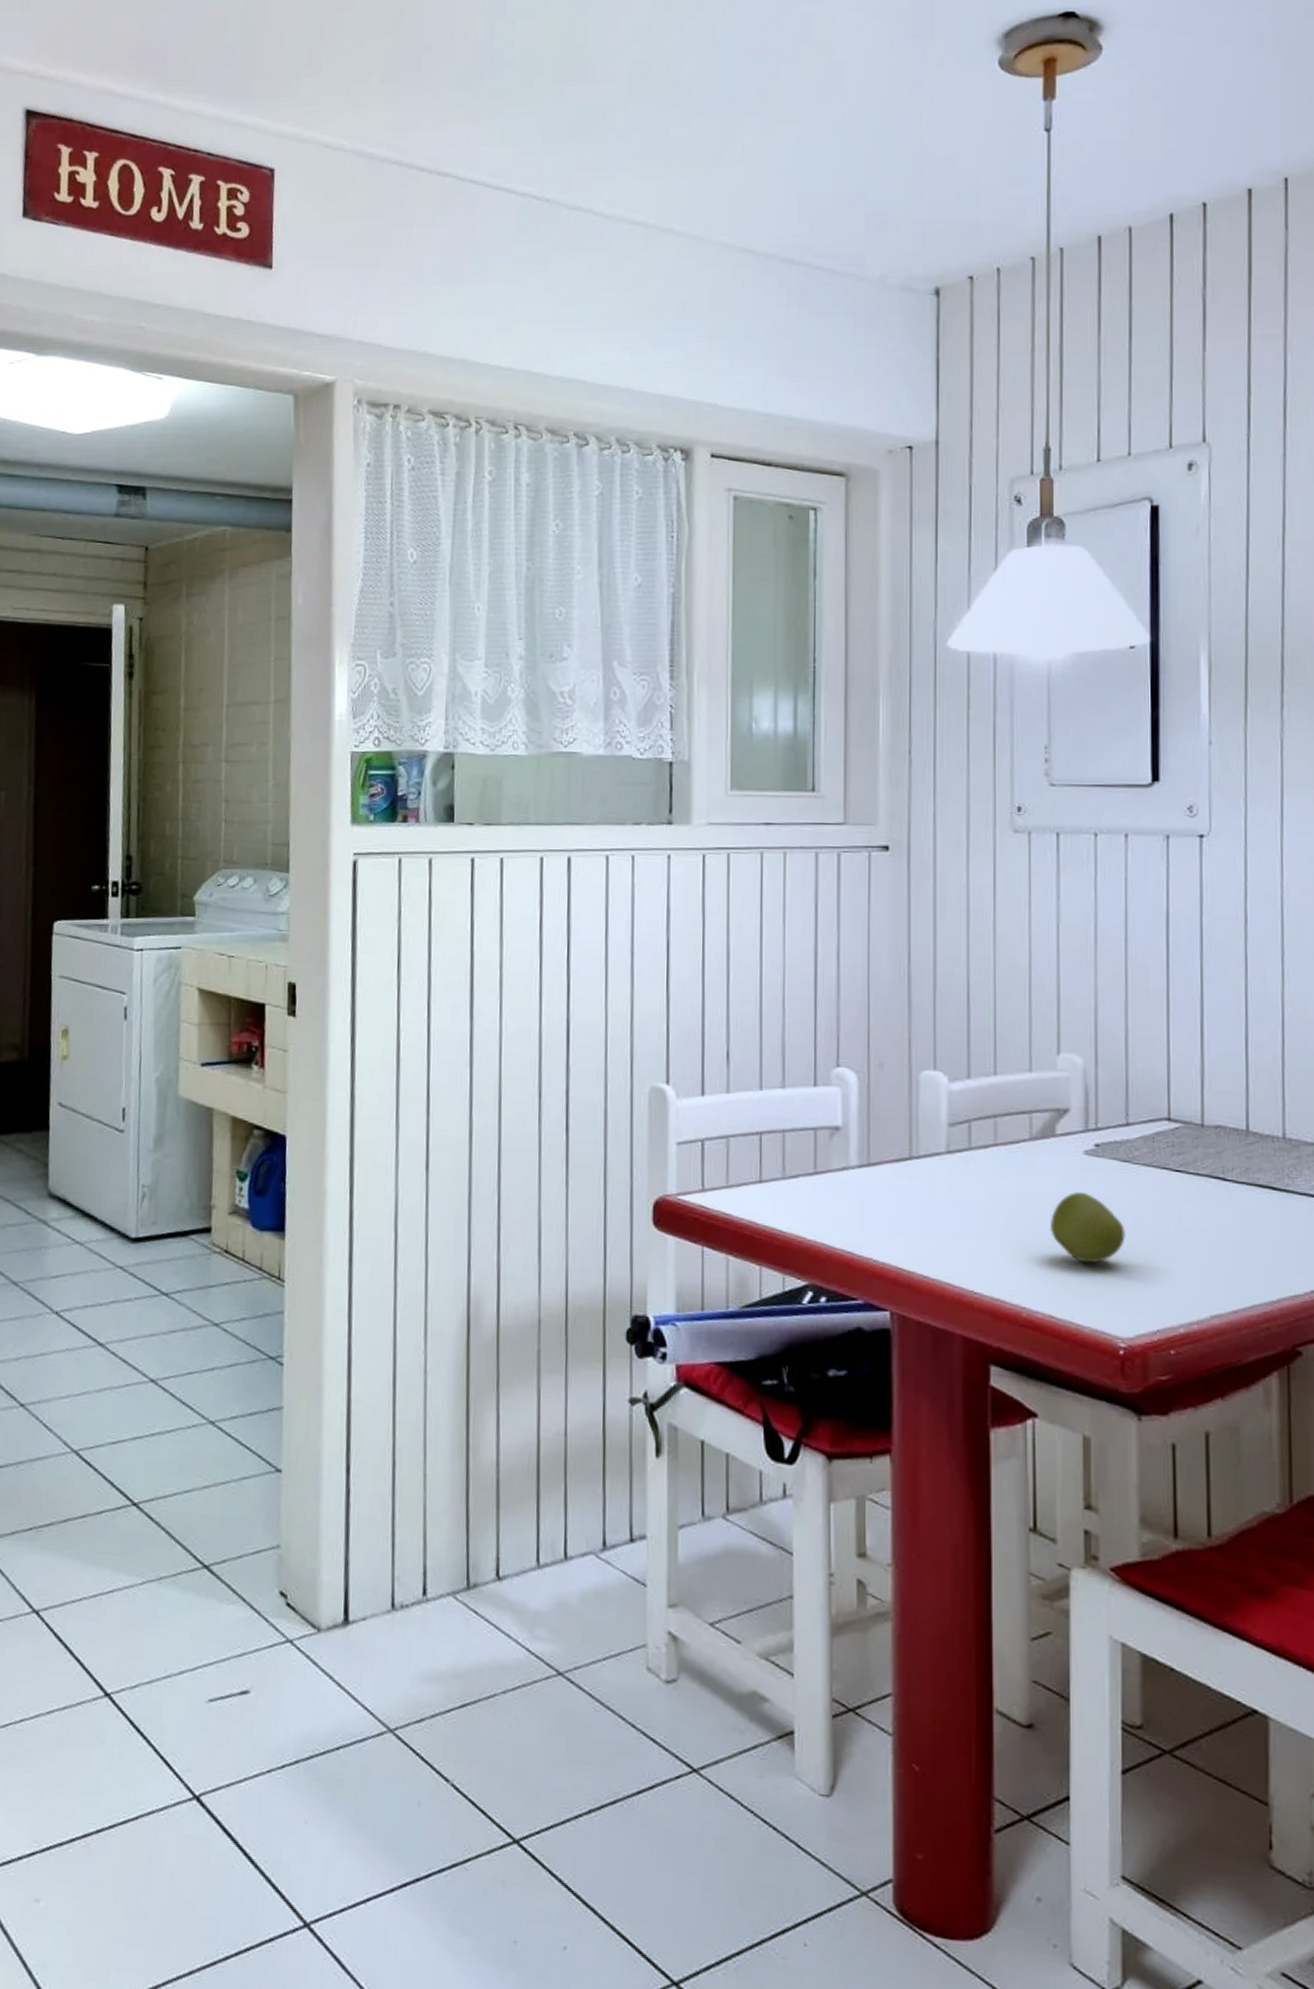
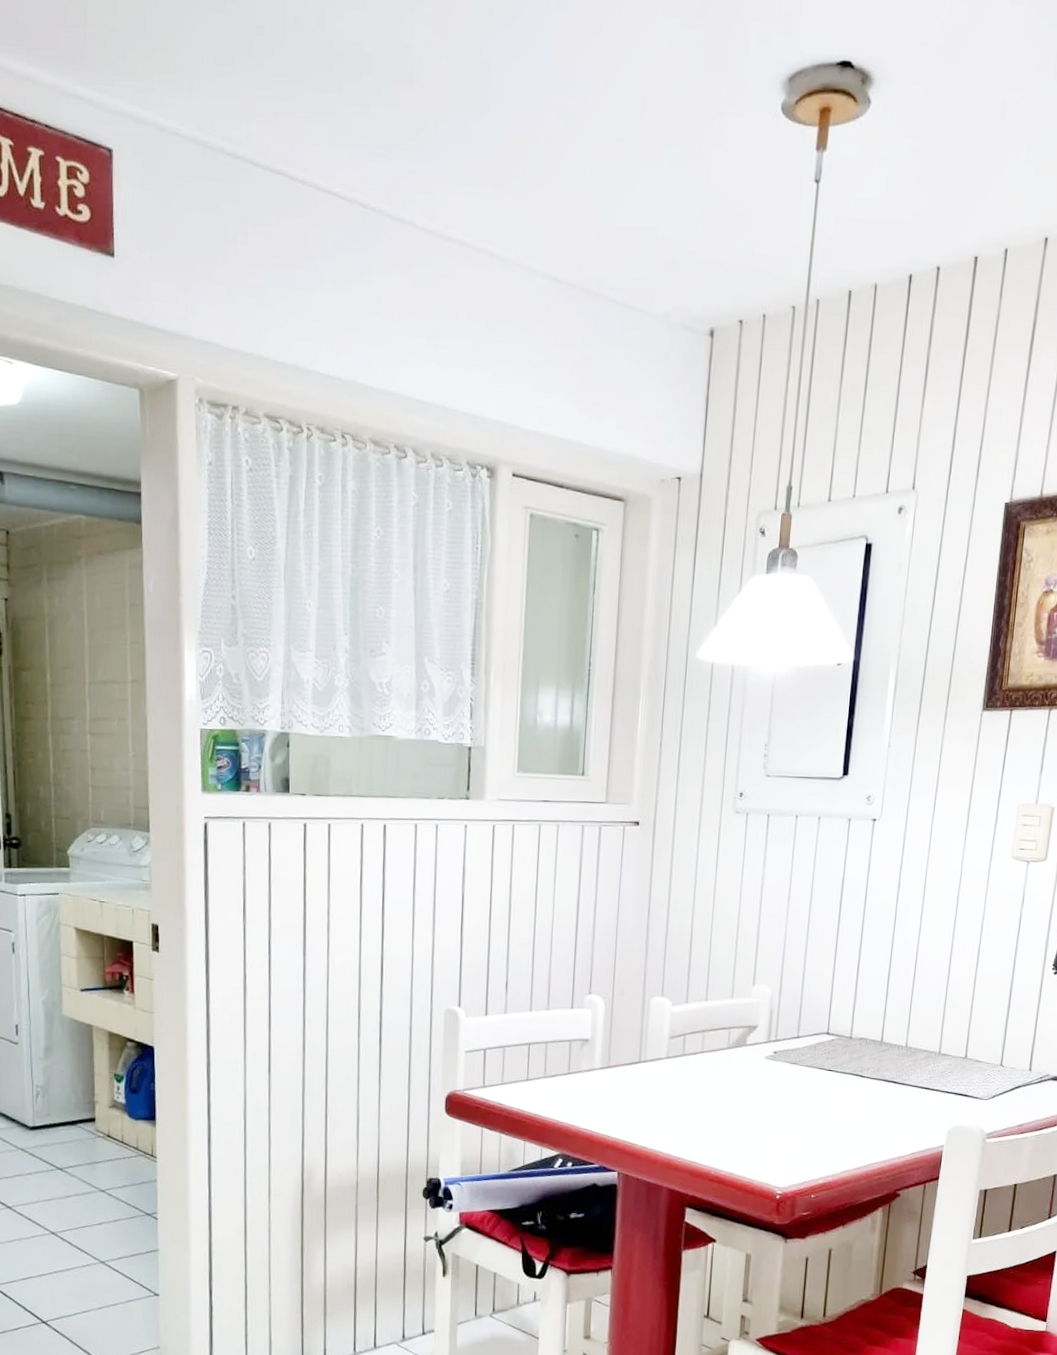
apple: present [1050,1191,1125,1264] -> none [736,1085,789,1136]

